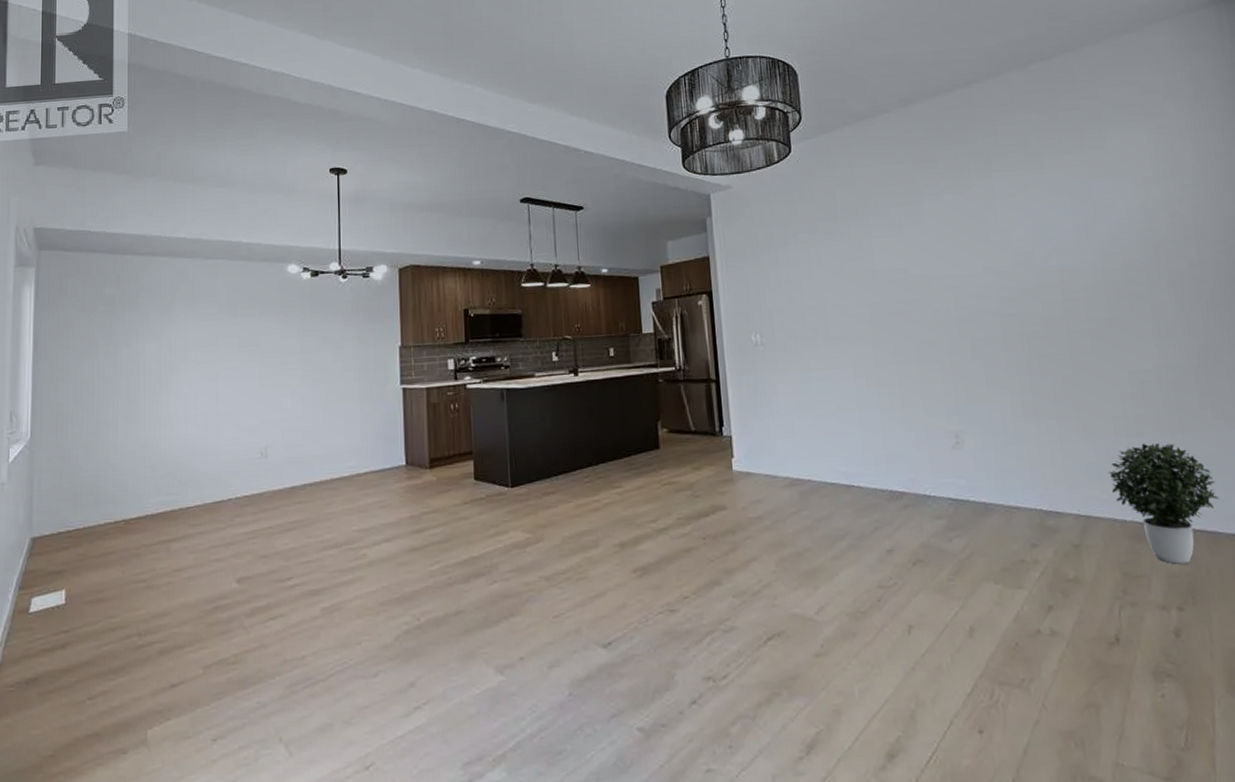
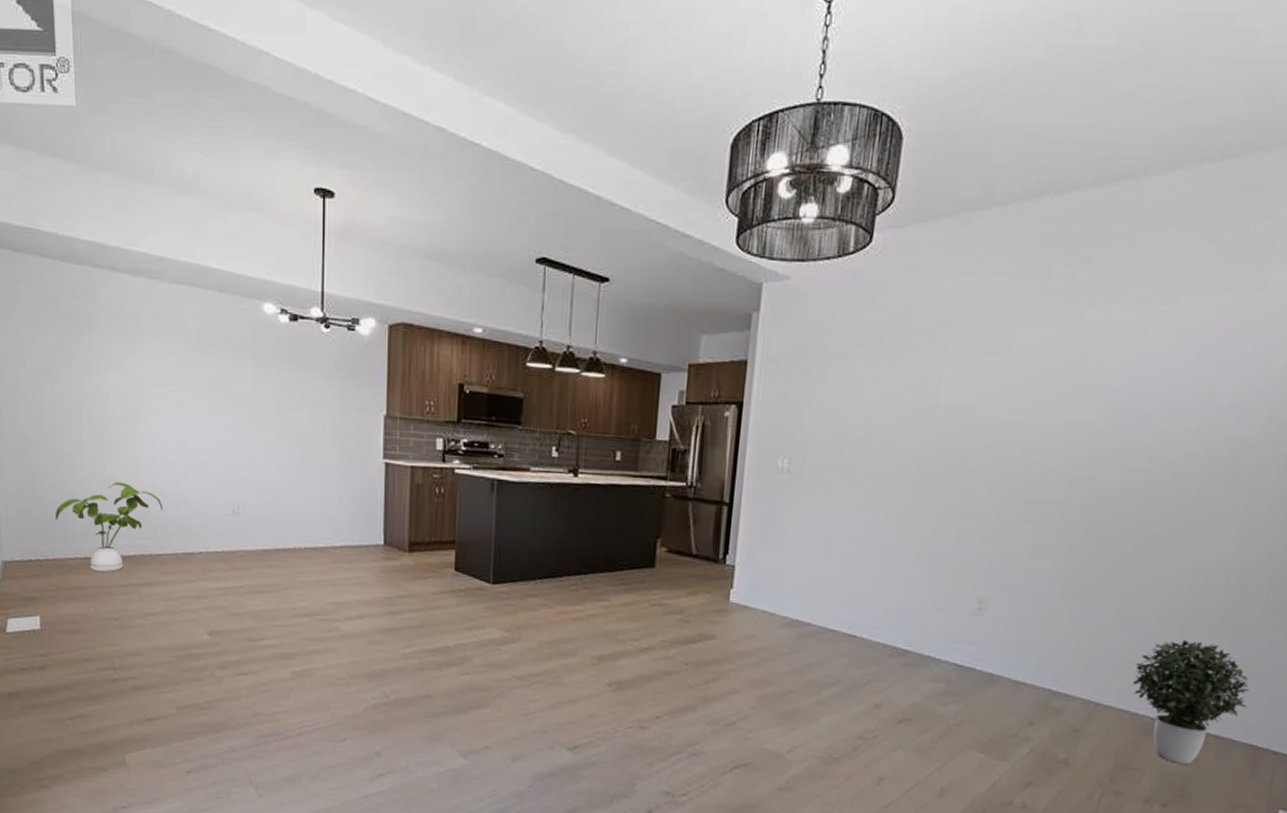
house plant: none [87,442,194,534] -> present [55,482,163,572]

